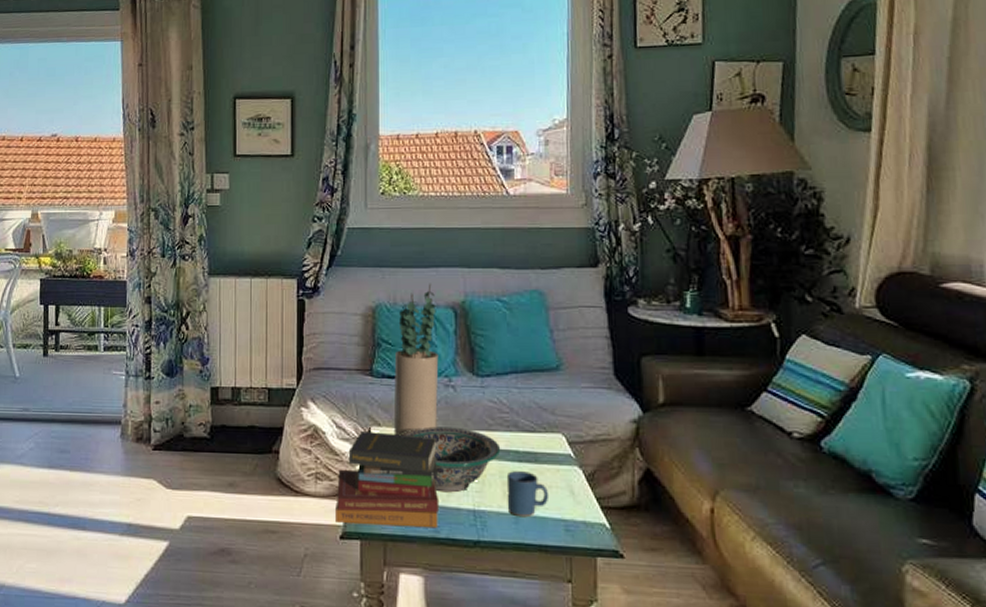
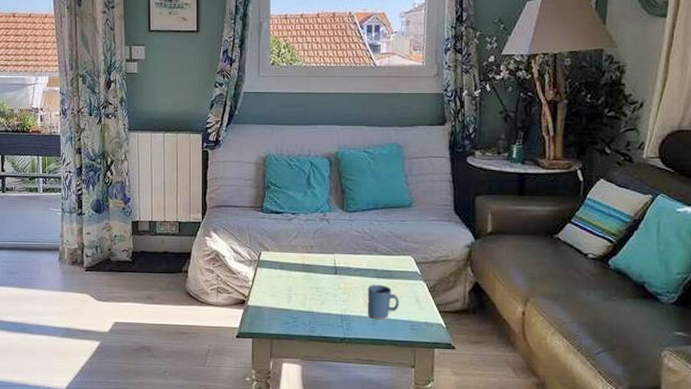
books: present [334,430,440,529] -> none [232,254,315,329]
vase: present [393,283,439,436] -> none [279,137,316,258]
decorative bowl: present [401,426,501,493] -> none [285,251,364,302]

